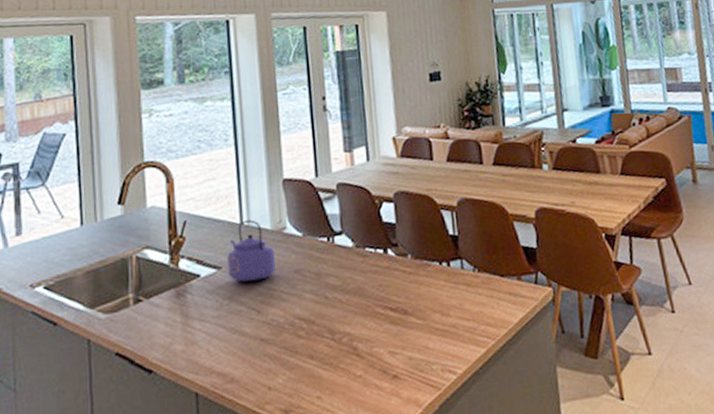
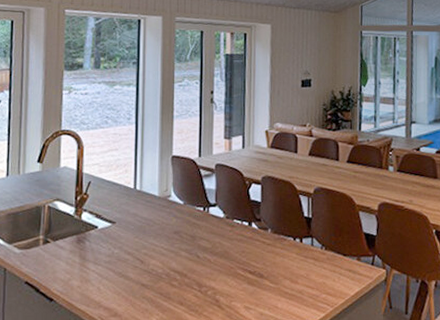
kettle: present [227,220,276,282] -> none [121,186,159,236]

